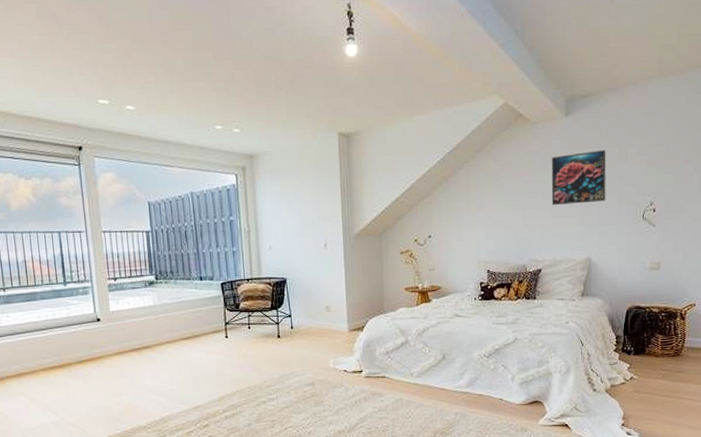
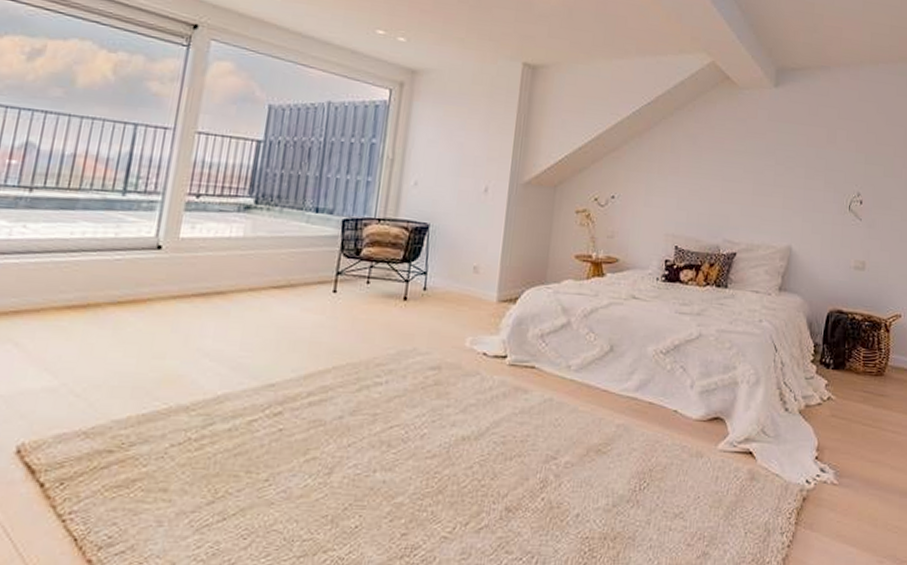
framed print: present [551,150,606,205] -> none [753,127,815,185]

